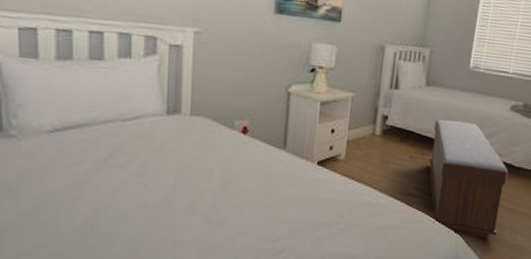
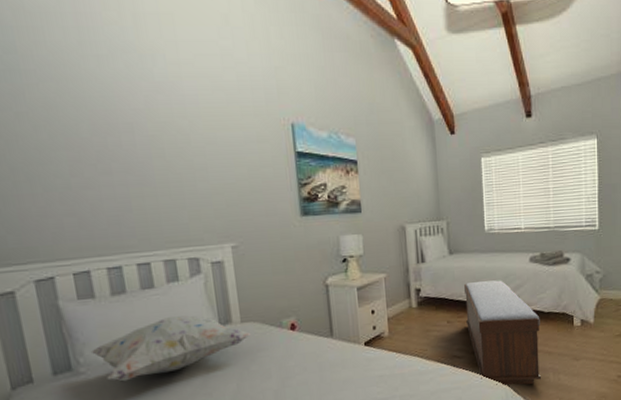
decorative pillow: none [26,94,200,154] -> present [92,315,252,382]

